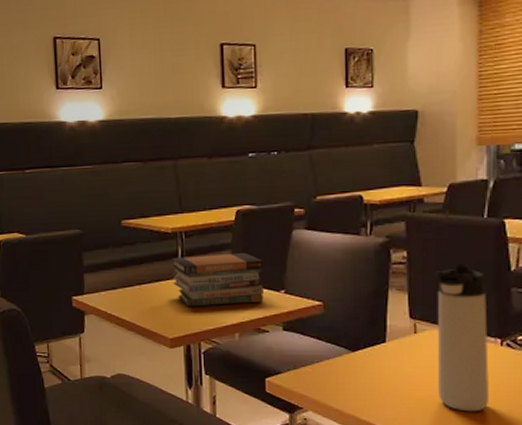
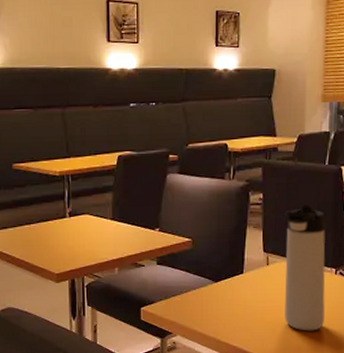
book stack: present [171,252,264,307] -> none [58,194,142,245]

